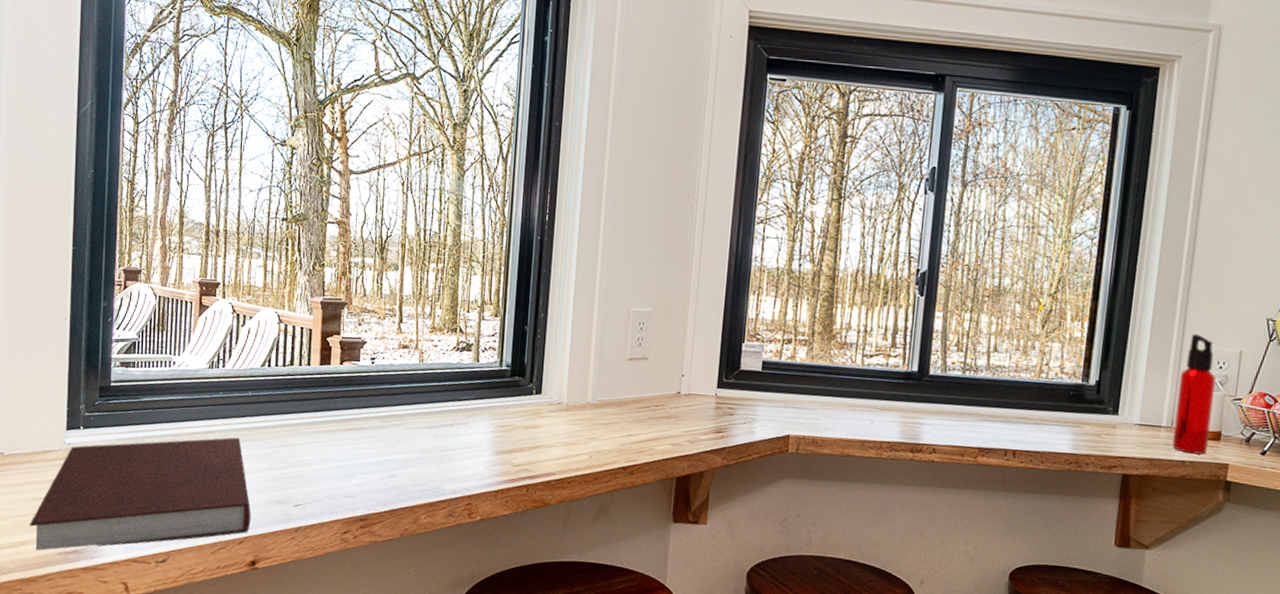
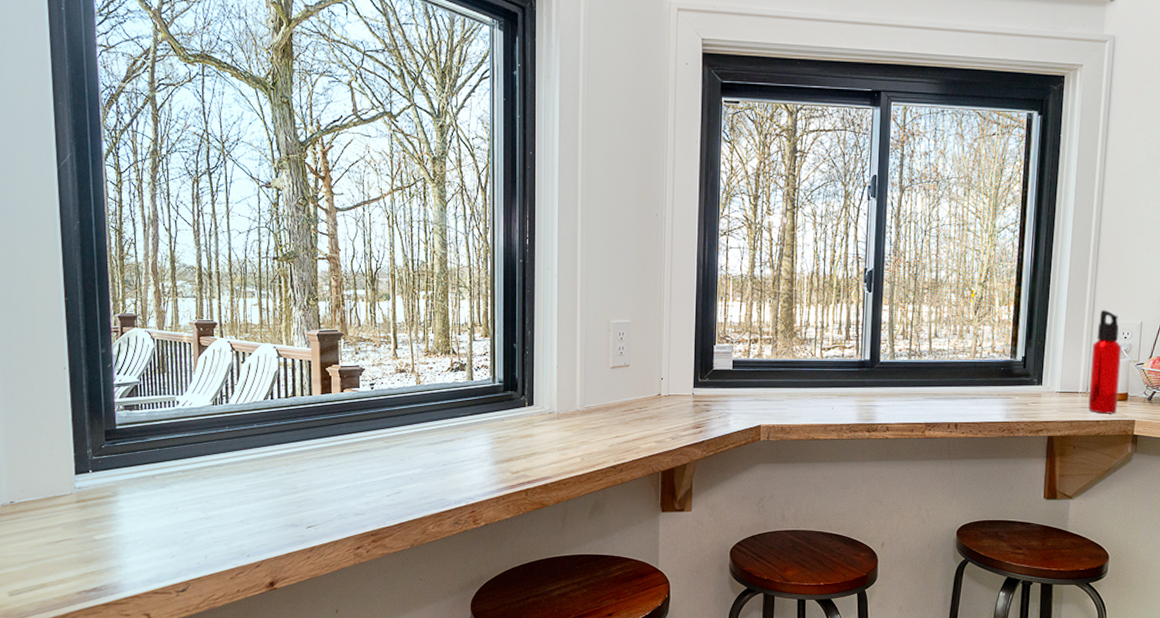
notebook: present [29,437,251,551] -> none [46,468,266,592]

